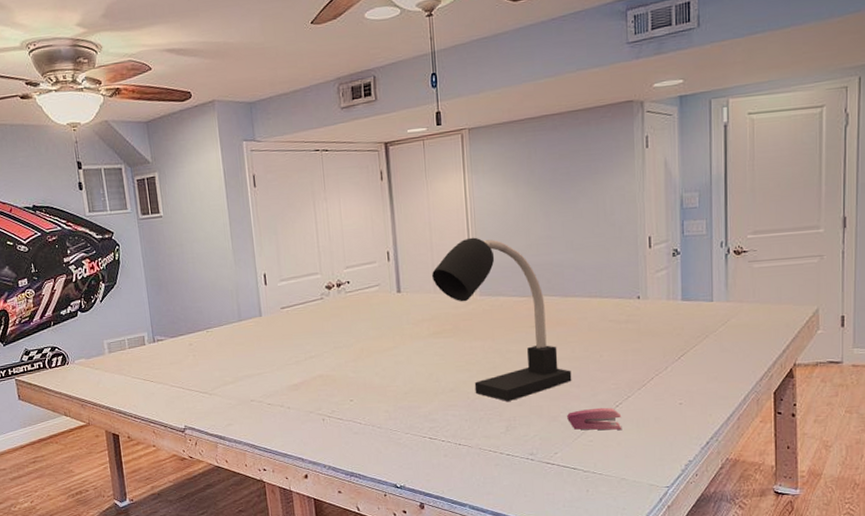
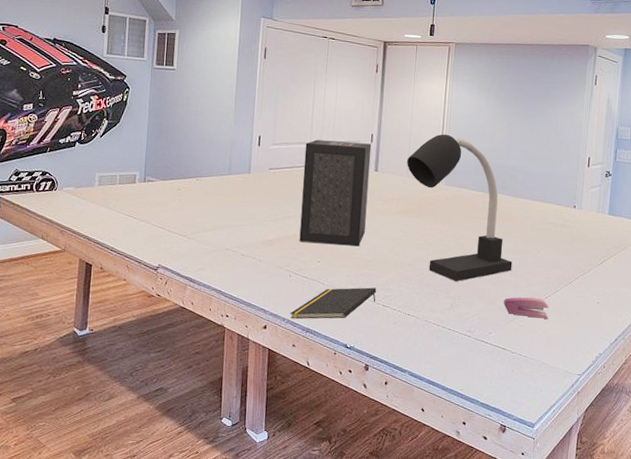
speaker: none [315,262,397,382] -> present [299,139,372,247]
notepad: none [330,420,421,465] -> present [290,287,377,319]

